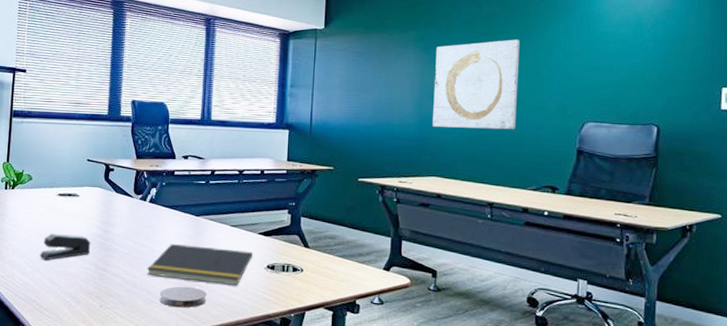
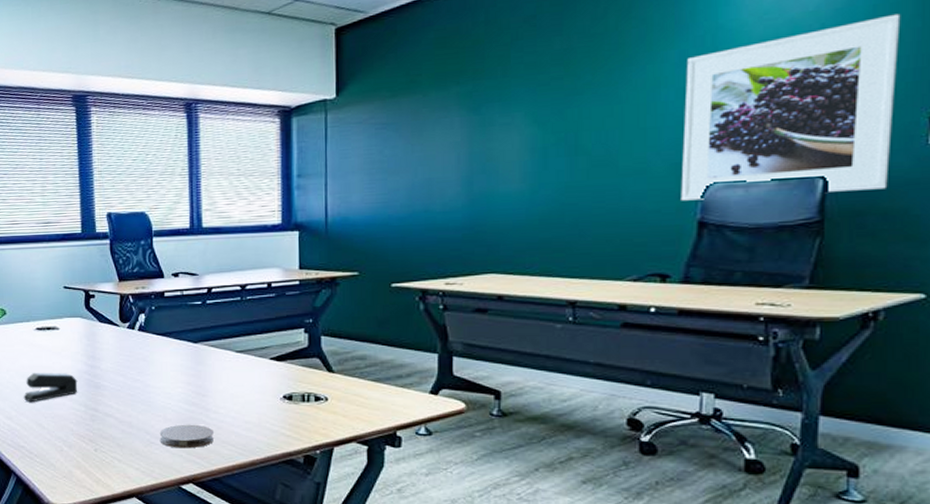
notepad: present [146,243,254,285] -> none [142,376,266,420]
wall art: present [432,39,520,130] -> none [487,79,610,211]
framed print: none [566,18,702,138] -> present [681,13,901,201]

